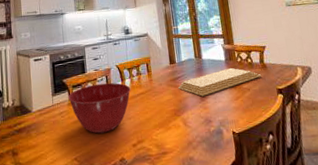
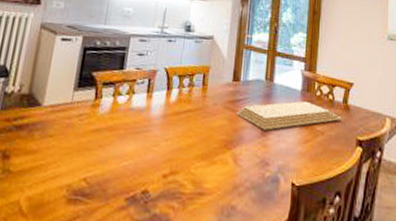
mixing bowl: present [68,82,131,134] -> none [93,86,177,153]

